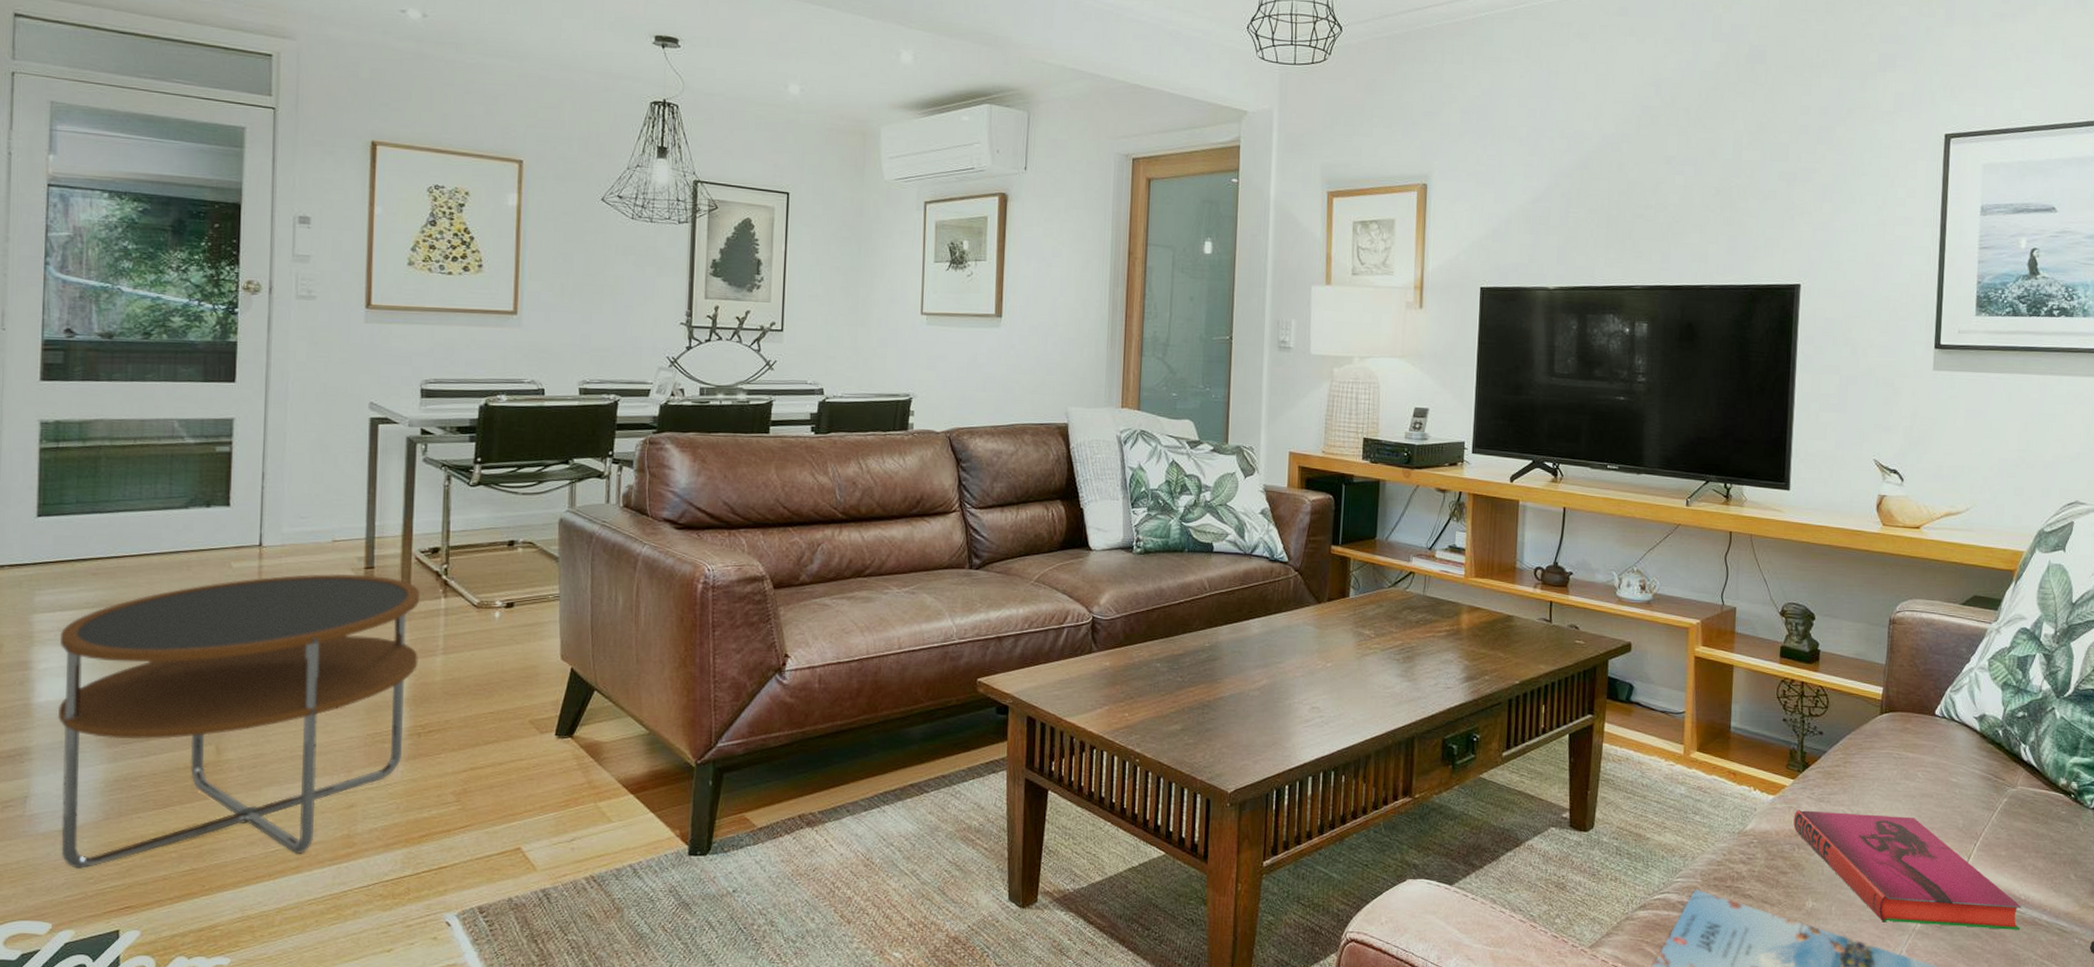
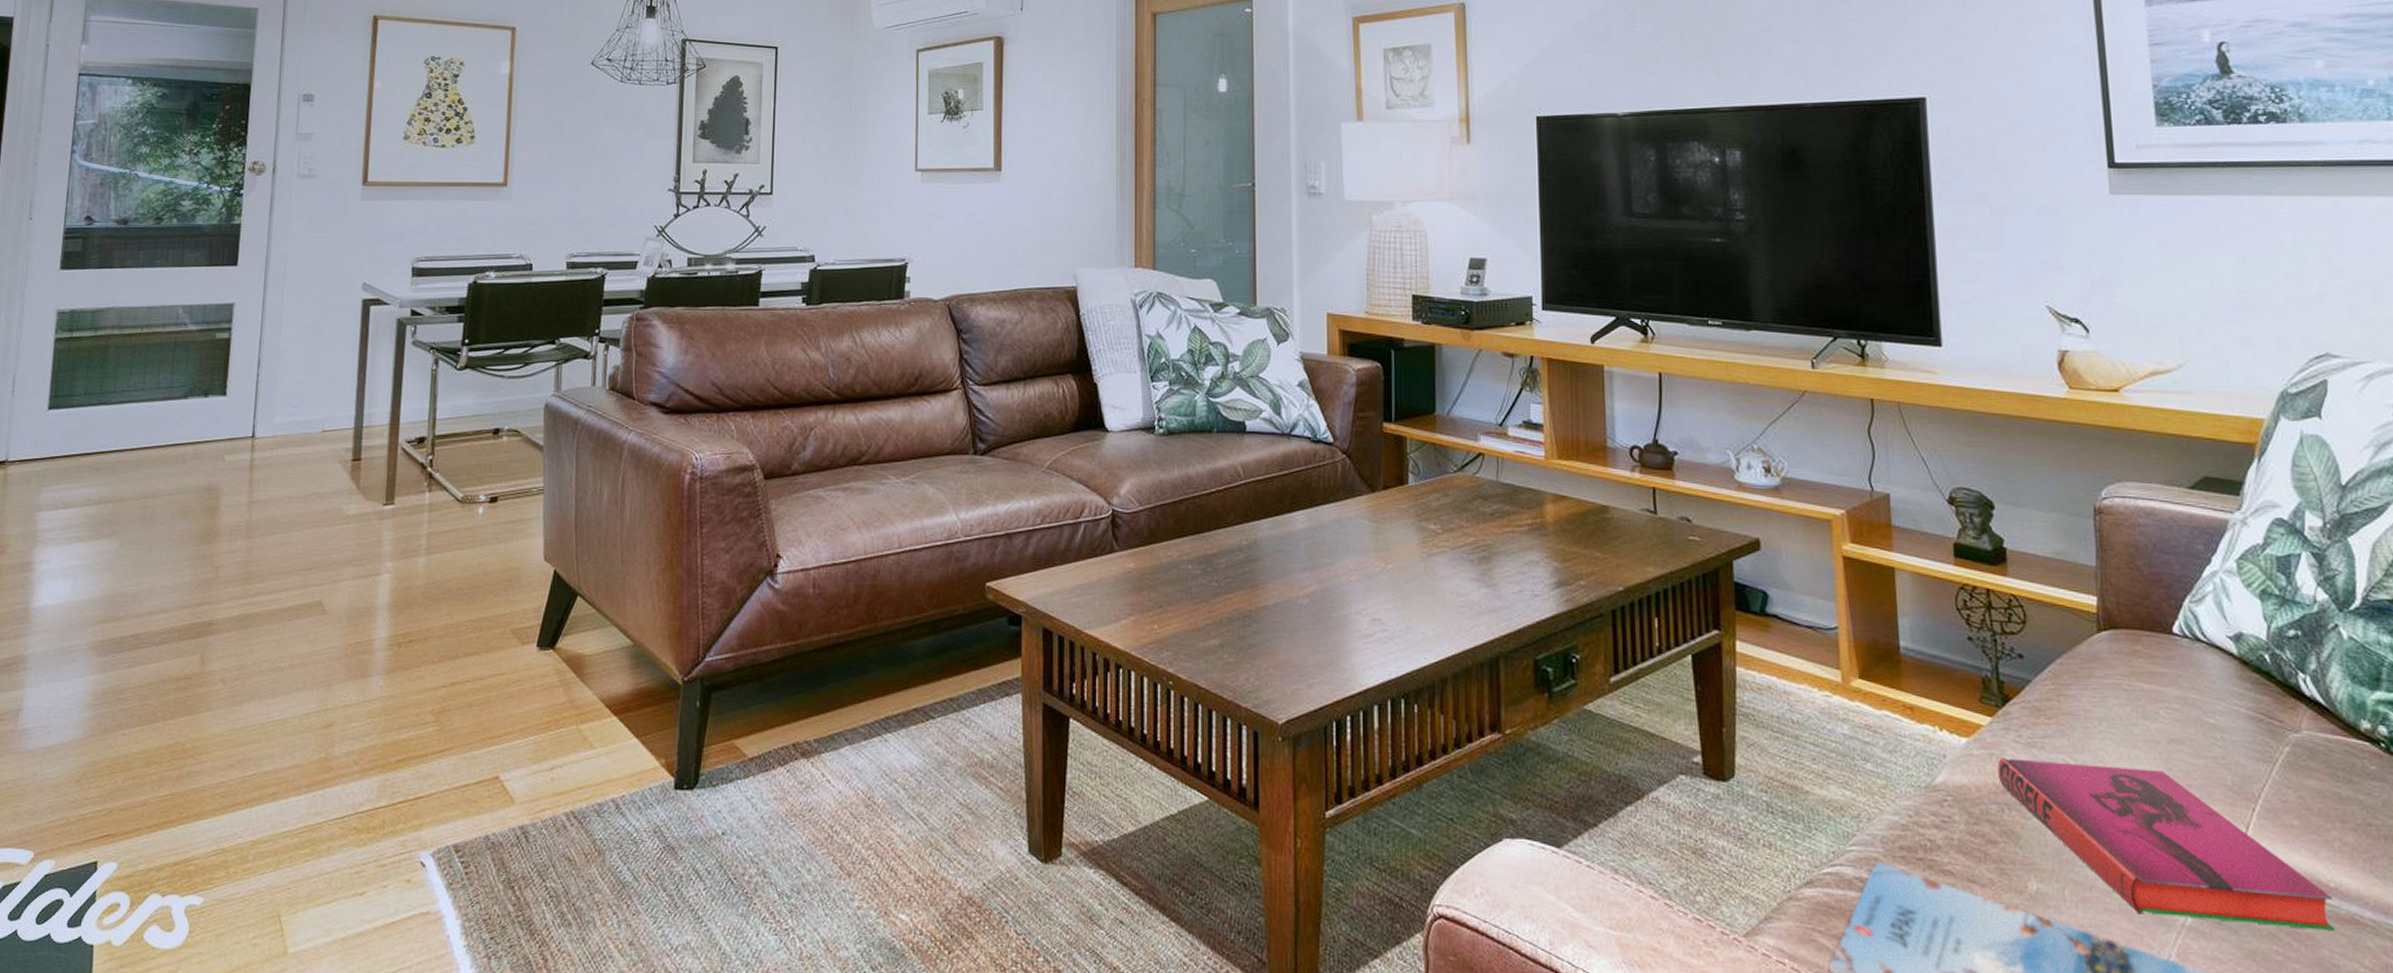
side table: present [57,573,421,869] -> none [47,466,406,791]

